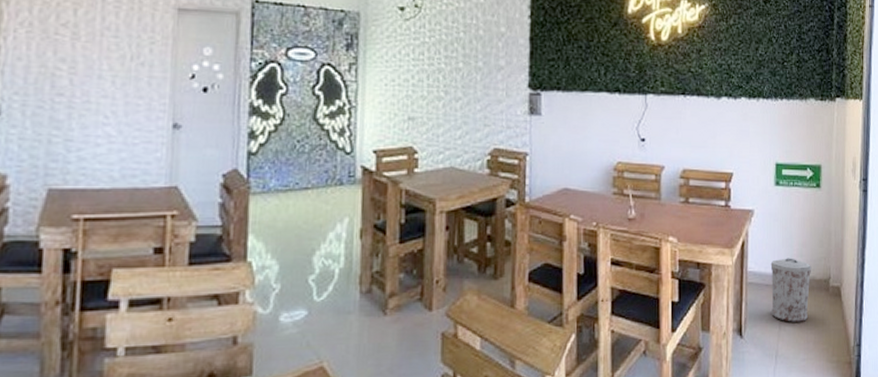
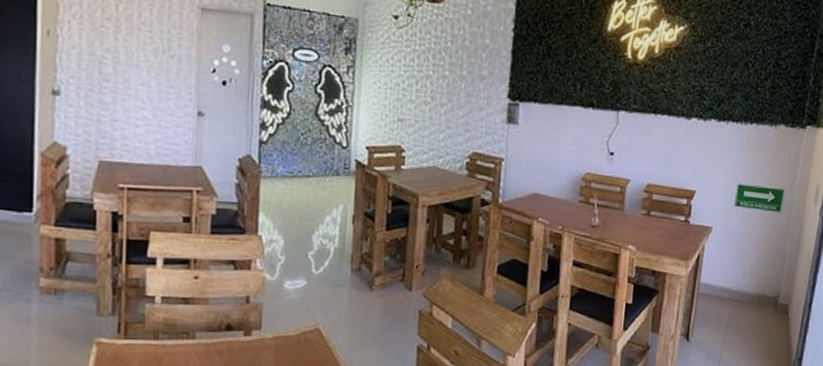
trash can: present [770,258,812,322] -> none [719,274,763,333]

